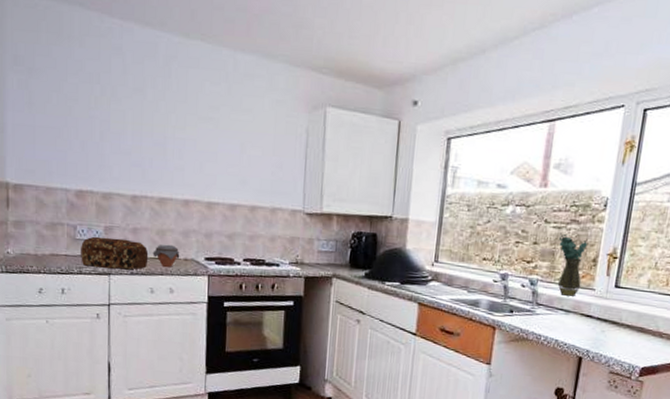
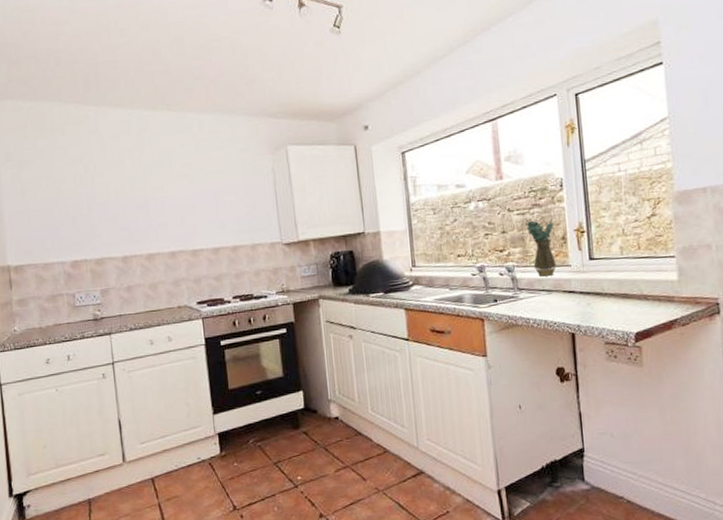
bread loaf: present [81,236,149,270] -> none [81,298,145,330]
jar: present [152,244,180,267] -> none [148,295,174,318]

